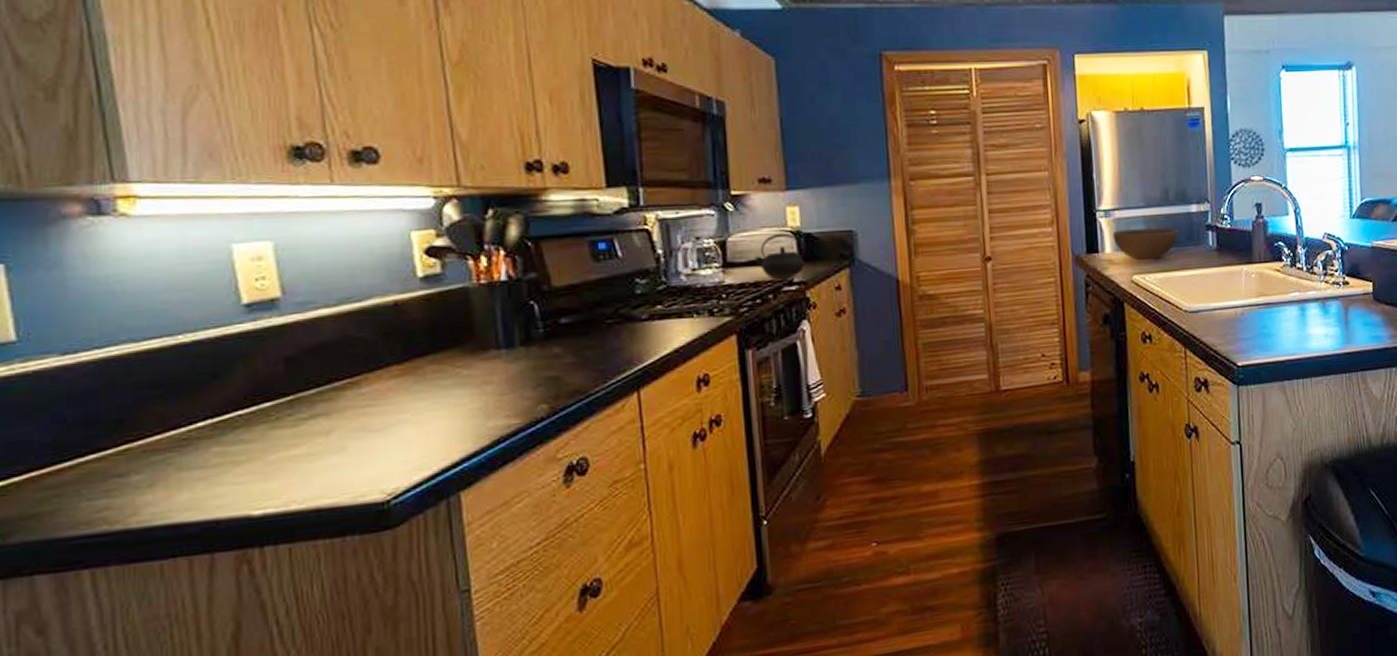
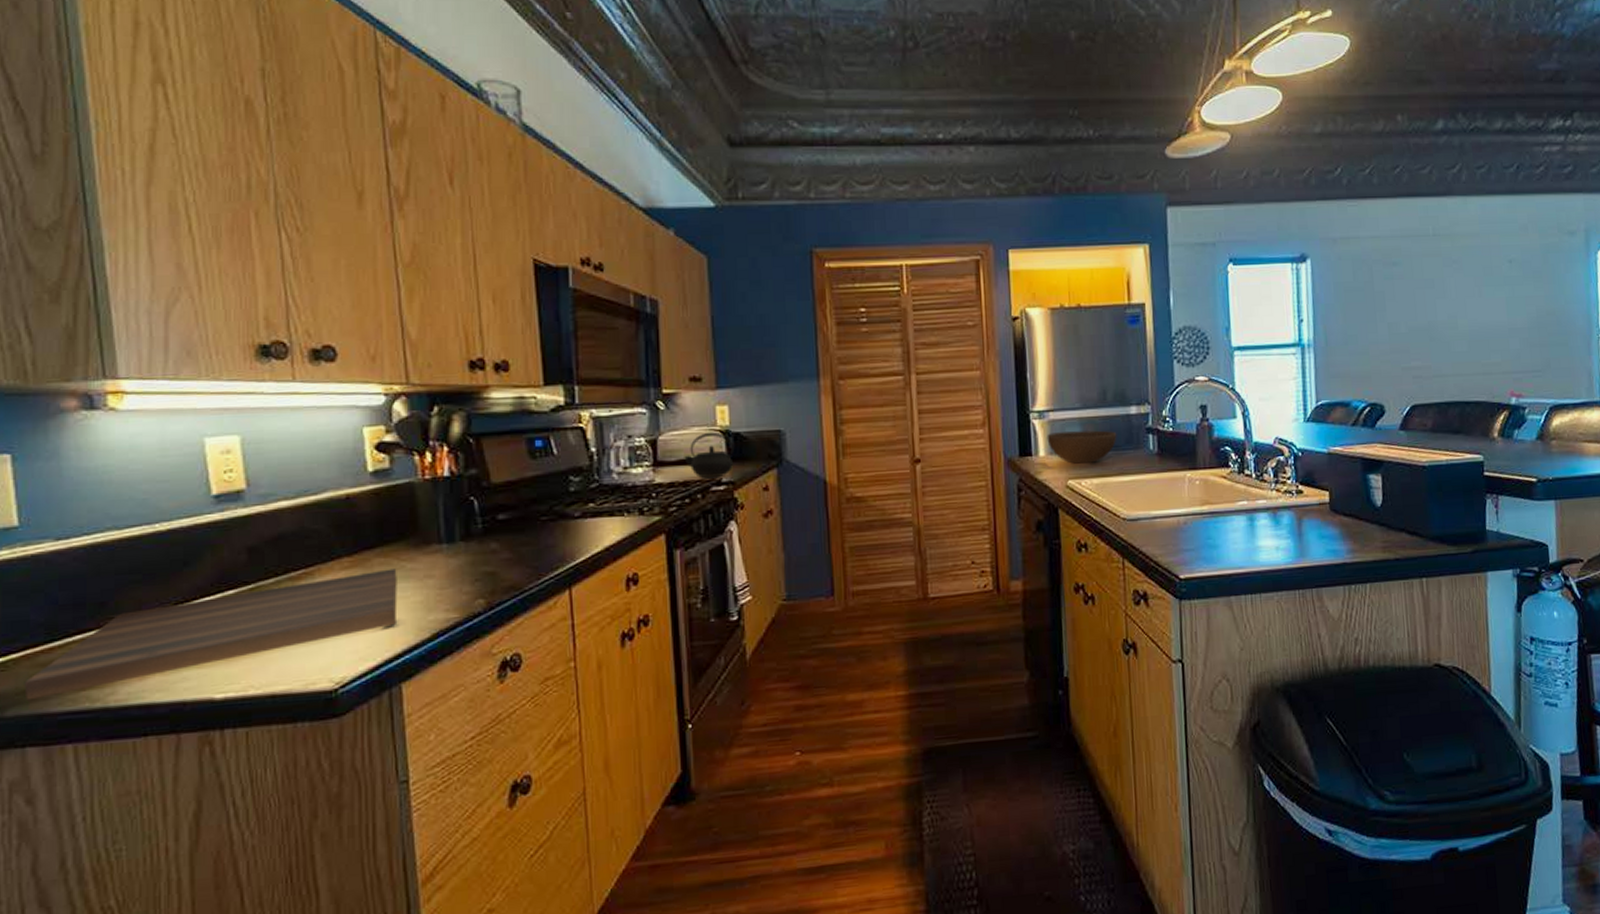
cutting board: none [29,375,454,526] -> present [24,568,398,701]

